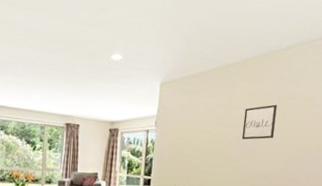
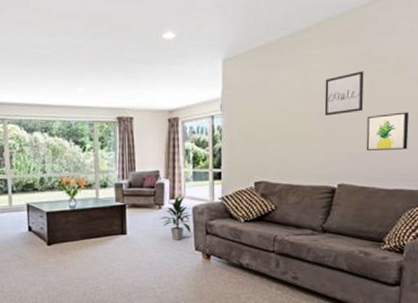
wall art: none [273,142,311,174] -> present [366,112,409,151]

